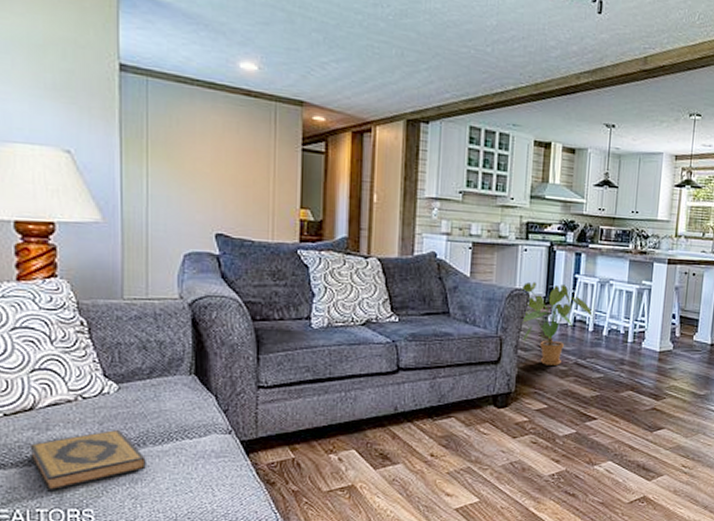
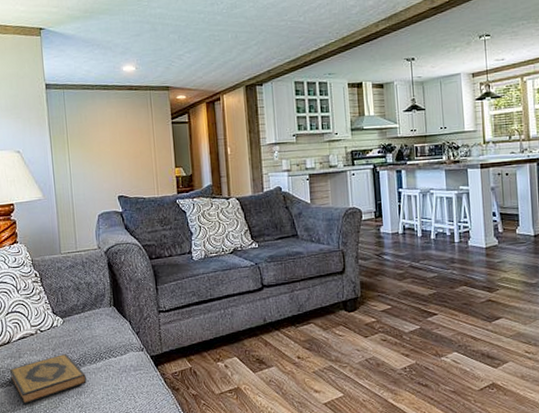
house plant: present [521,281,593,366] -> none [354,199,419,271]

